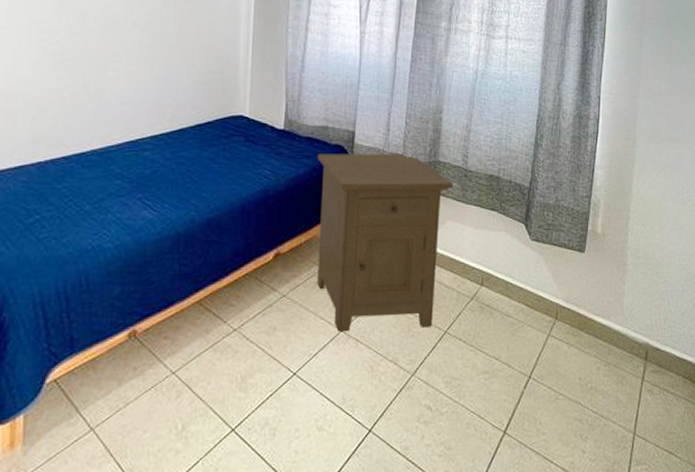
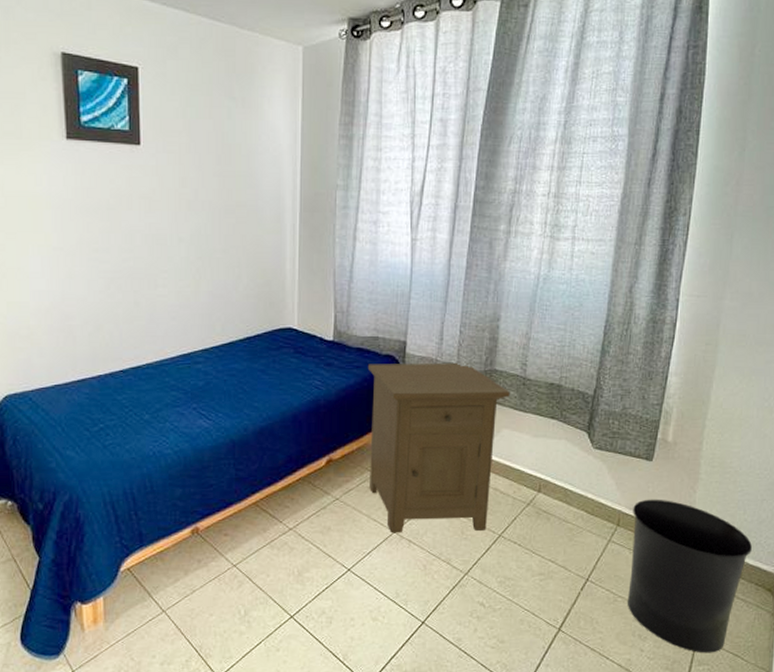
waste bin: none [568,291,677,452] -> present [628,499,752,653]

